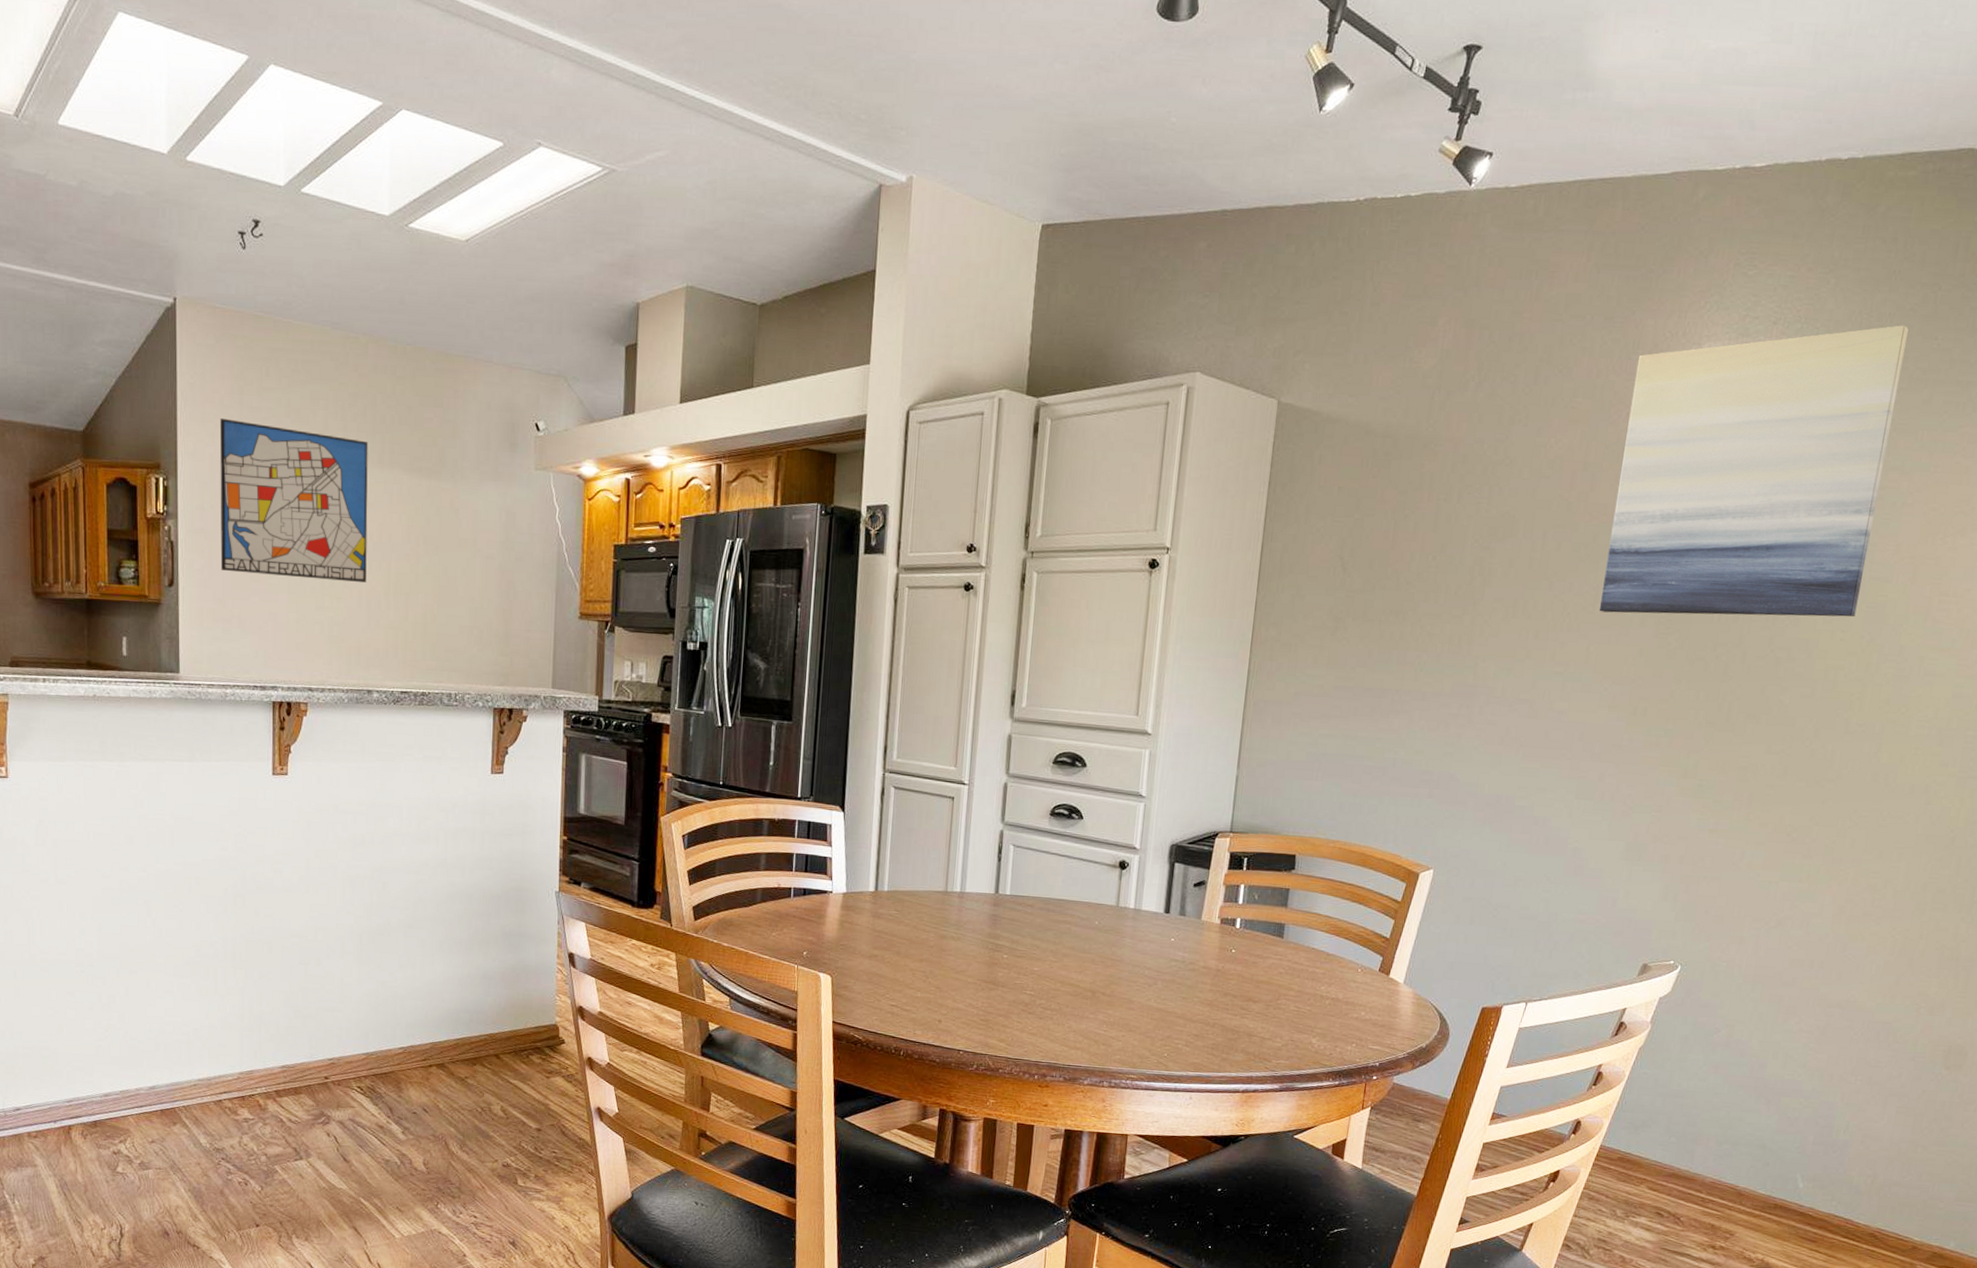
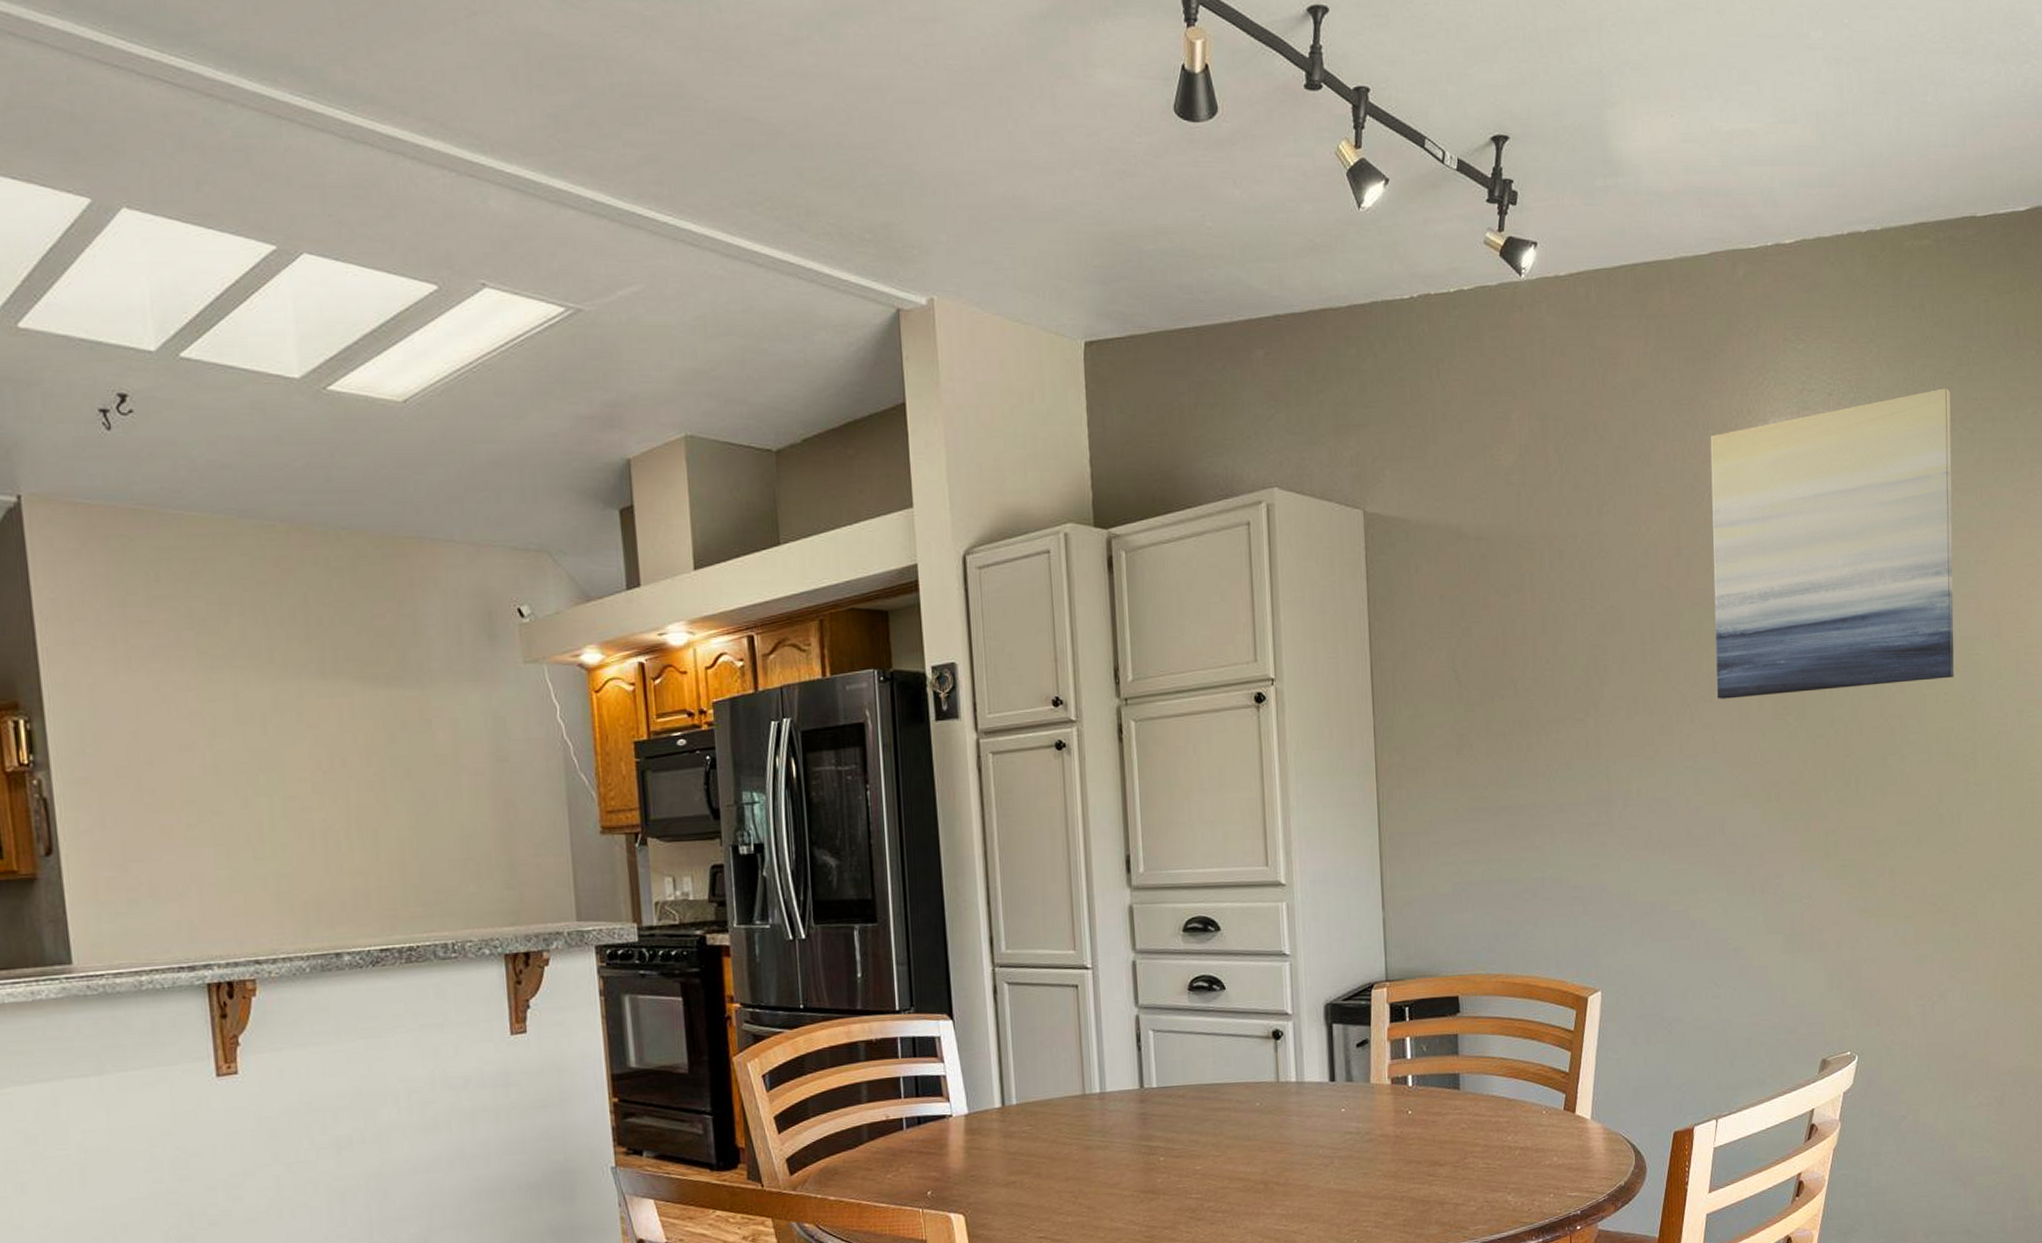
wall art: present [219,418,368,582] -> none [96,638,319,828]

